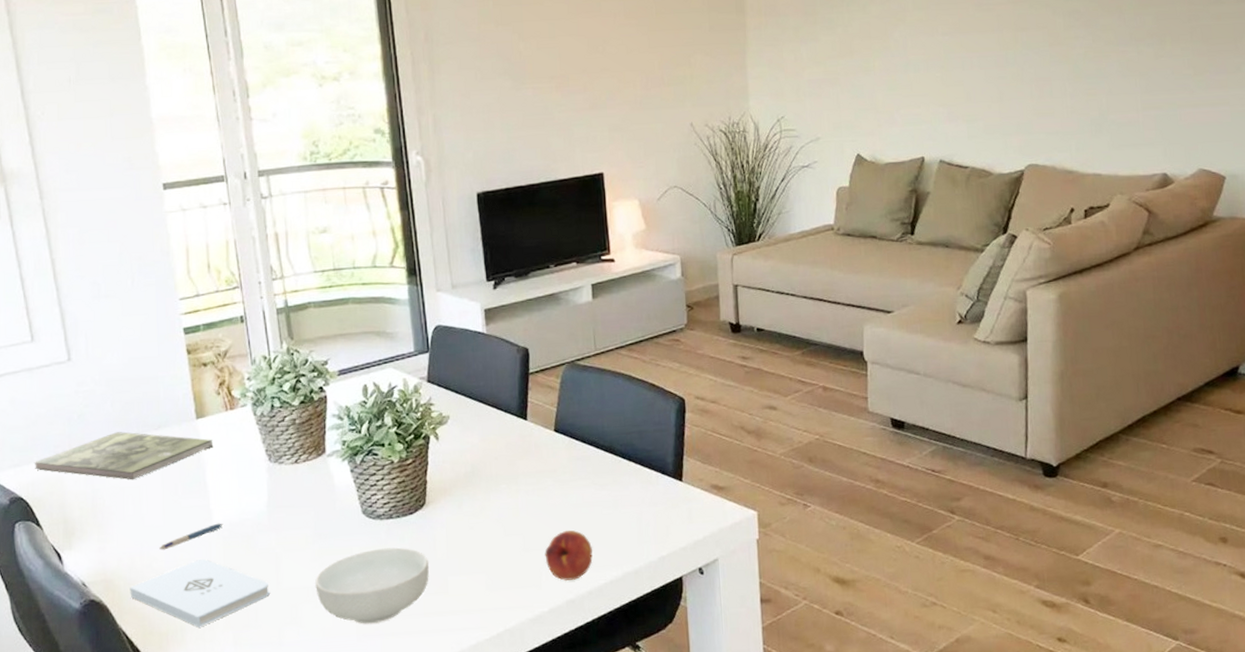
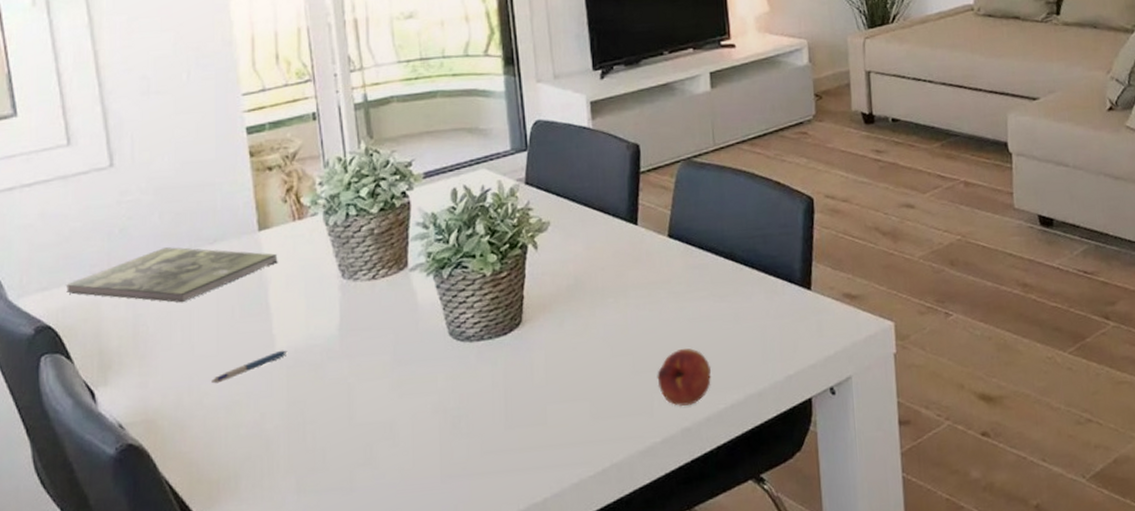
notepad: present [130,559,270,628] -> none [175,392,340,473]
cereal bowl: present [315,547,429,624] -> none [393,373,525,463]

